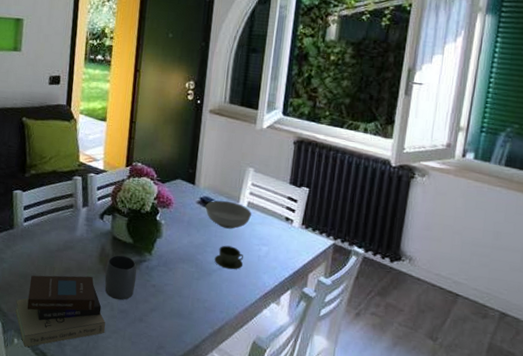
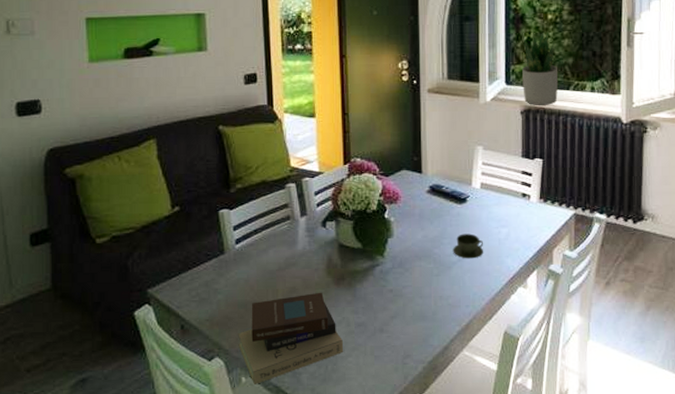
mug: present [104,255,137,300] -> none [336,263,371,313]
bowl: present [205,200,252,229] -> none [436,185,487,215]
planter: none [298,72,335,139] -> present [522,33,559,105]

